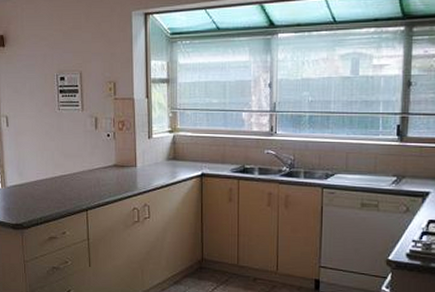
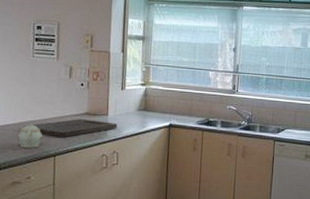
teapot: none [50,178,75,203] -> present [17,123,43,148]
cutting board: none [55,171,147,191] -> present [23,119,118,137]

